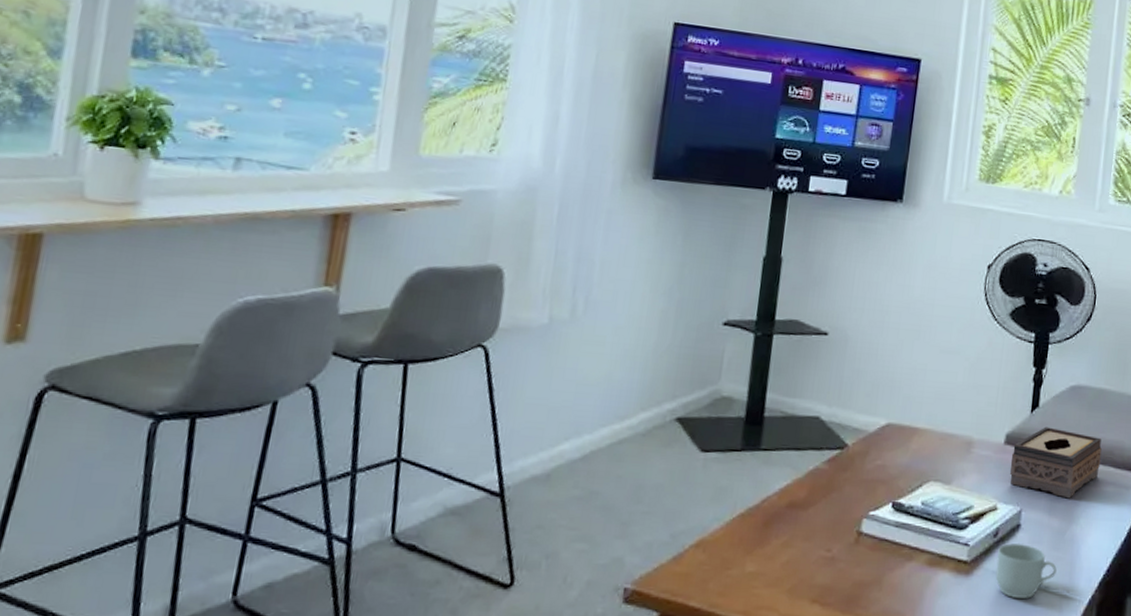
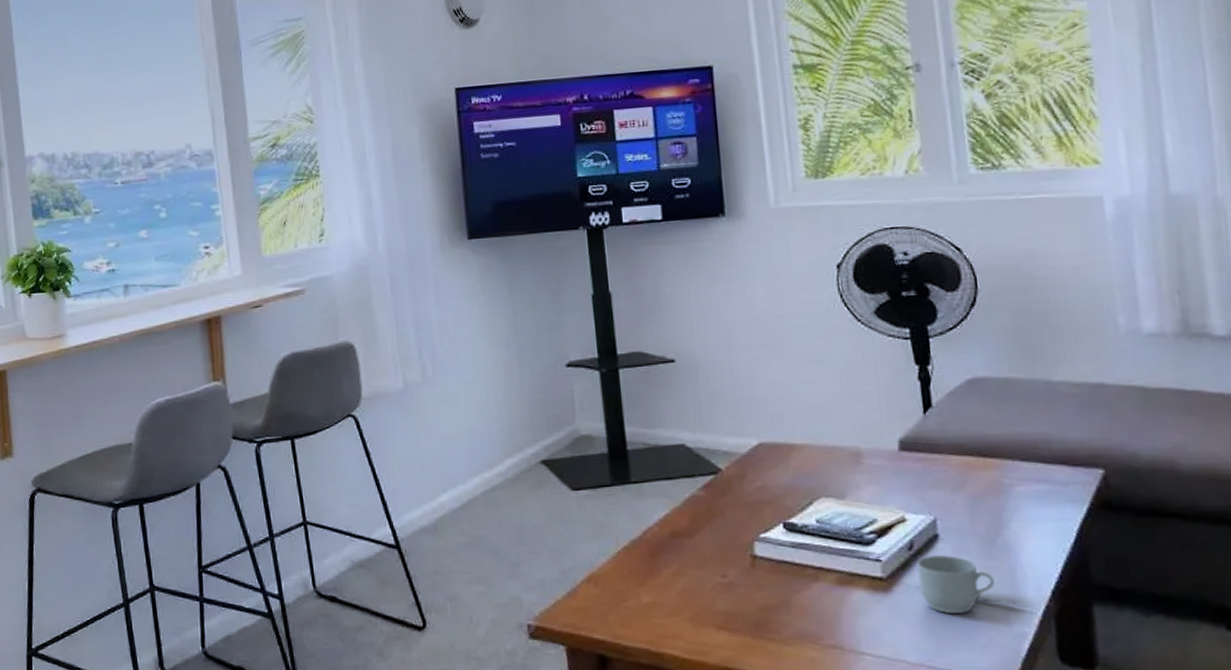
tissue box: present [1010,426,1102,499] -> none [910,427,1024,502]

